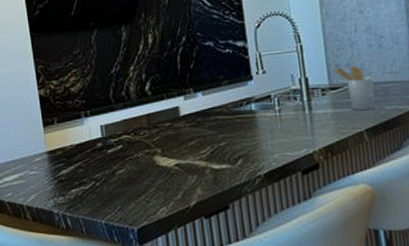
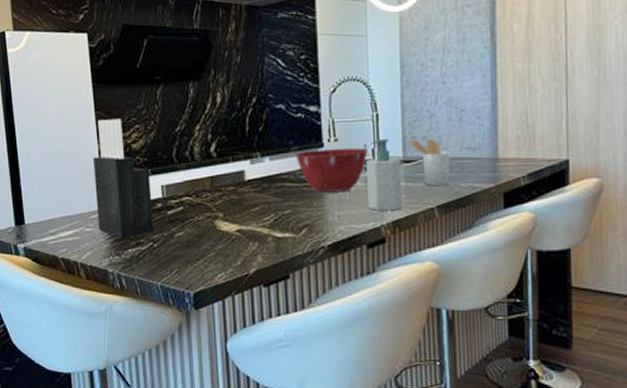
knife block: none [33,64,95,179] -> present [92,119,154,238]
mixing bowl: none [226,78,295,124] -> present [295,147,368,193]
soap bottle: none [295,68,333,138] -> present [367,138,403,211]

